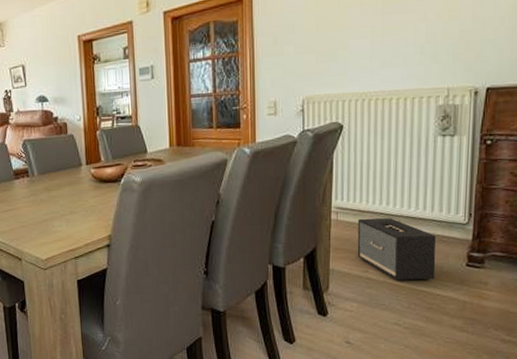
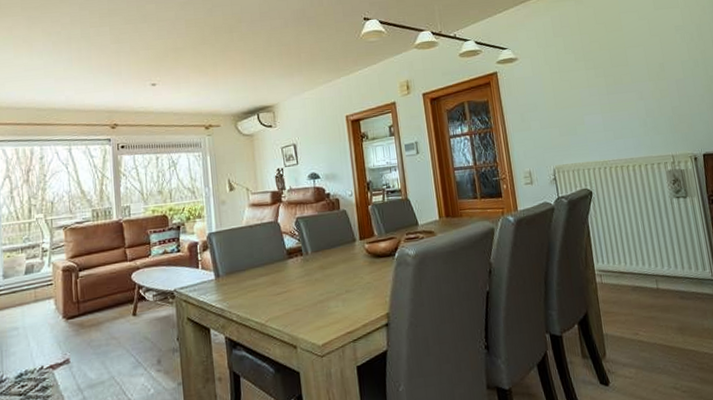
speaker: present [357,218,436,281] -> none [620,278,699,342]

